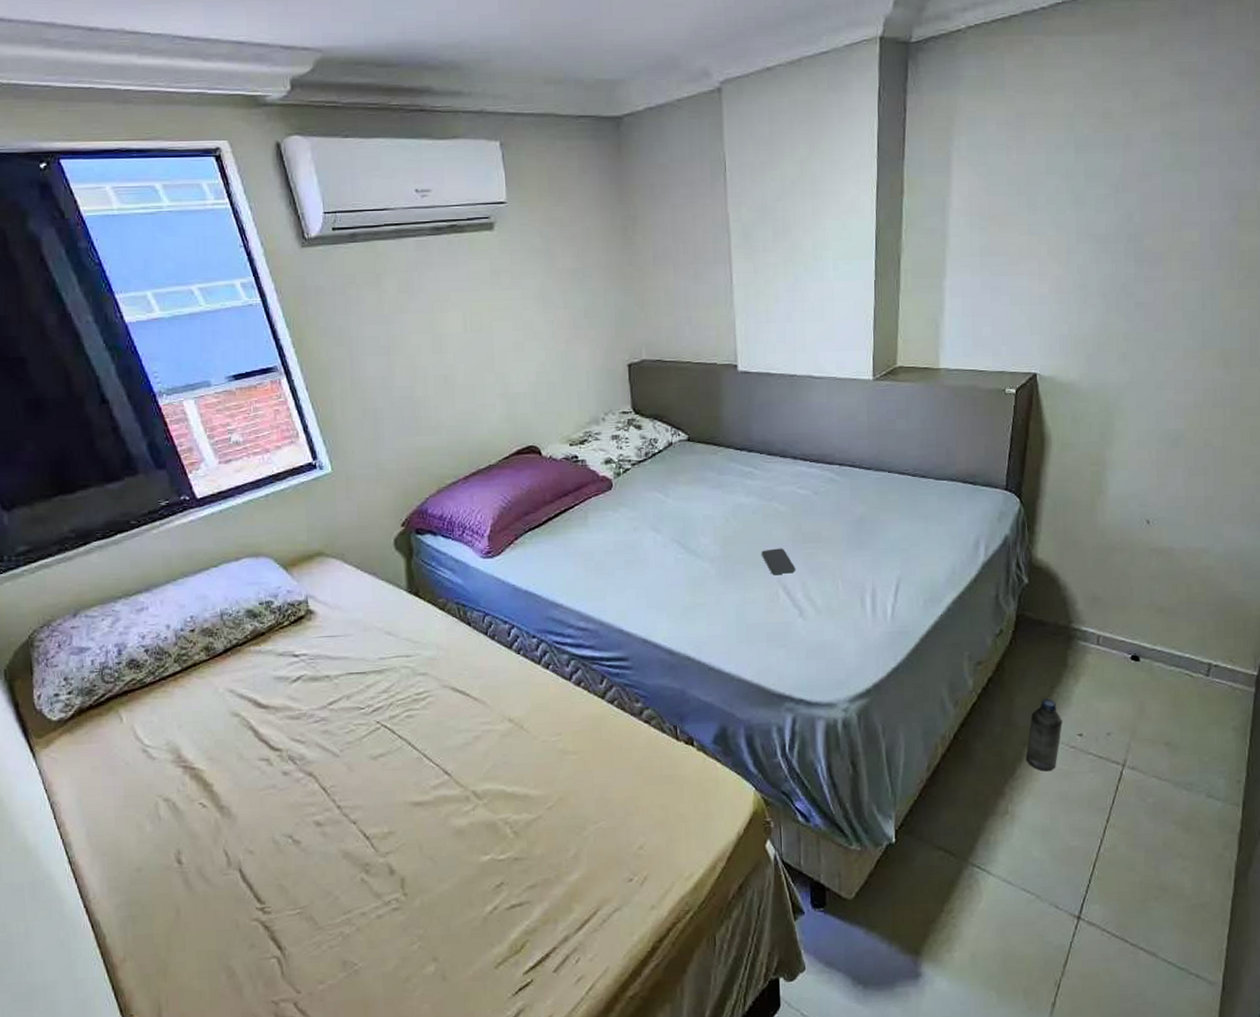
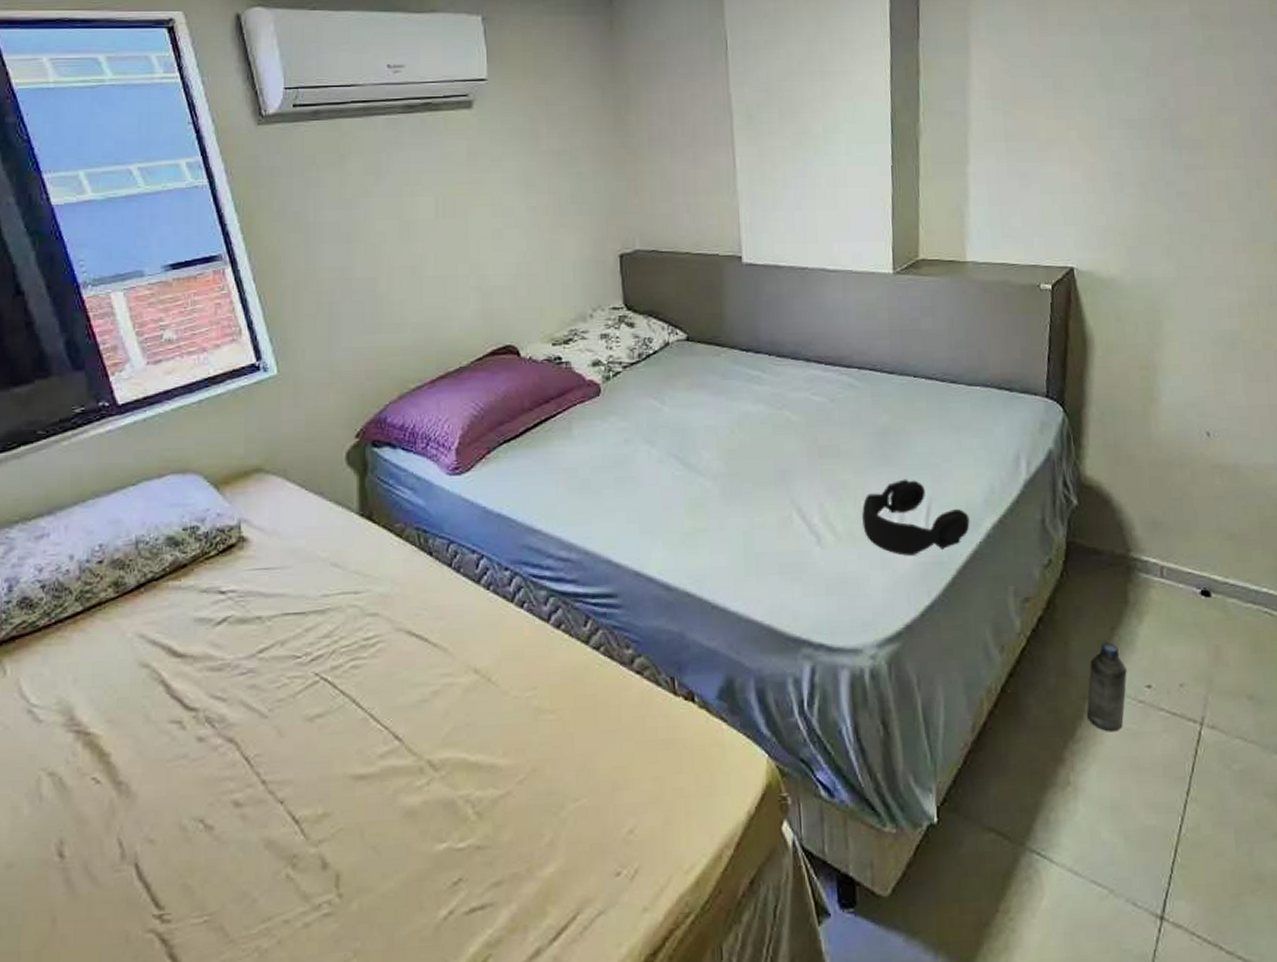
smartphone: present [761,548,796,575] -> none [771,463,812,496]
headphones: none [839,561,933,626] -> present [862,479,970,556]

